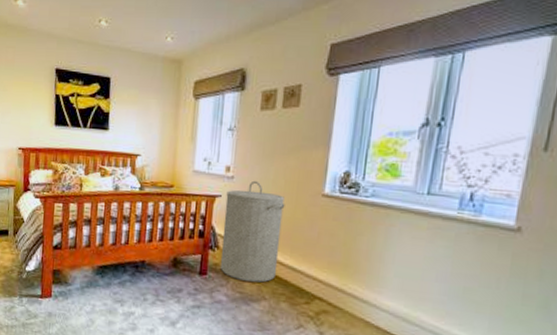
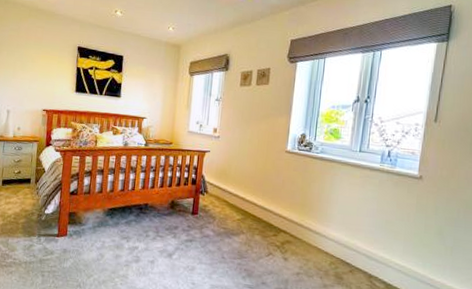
laundry hamper: present [219,180,285,283] -> none [208,139,259,220]

